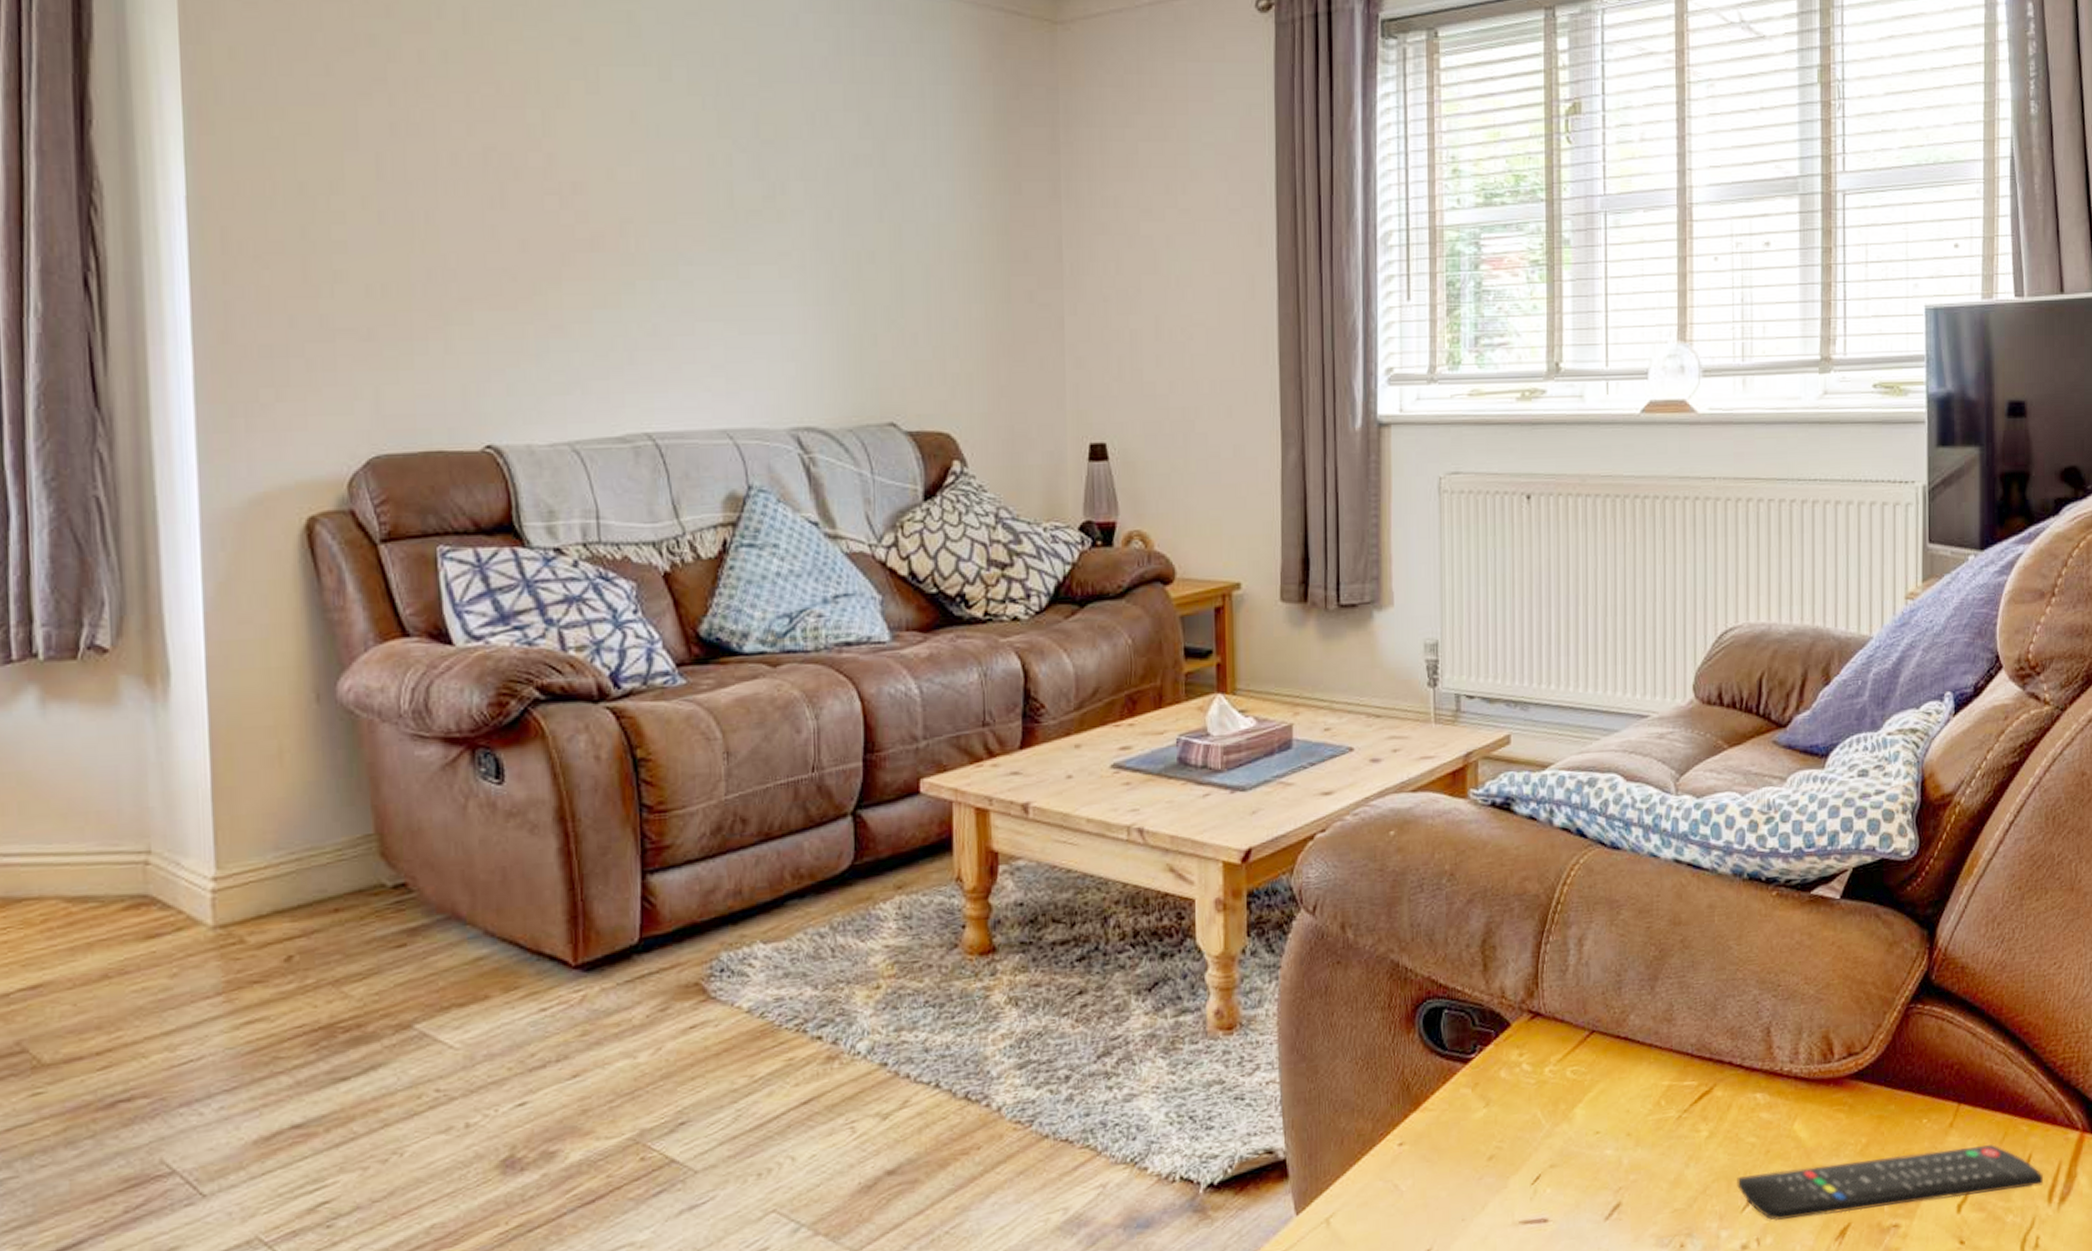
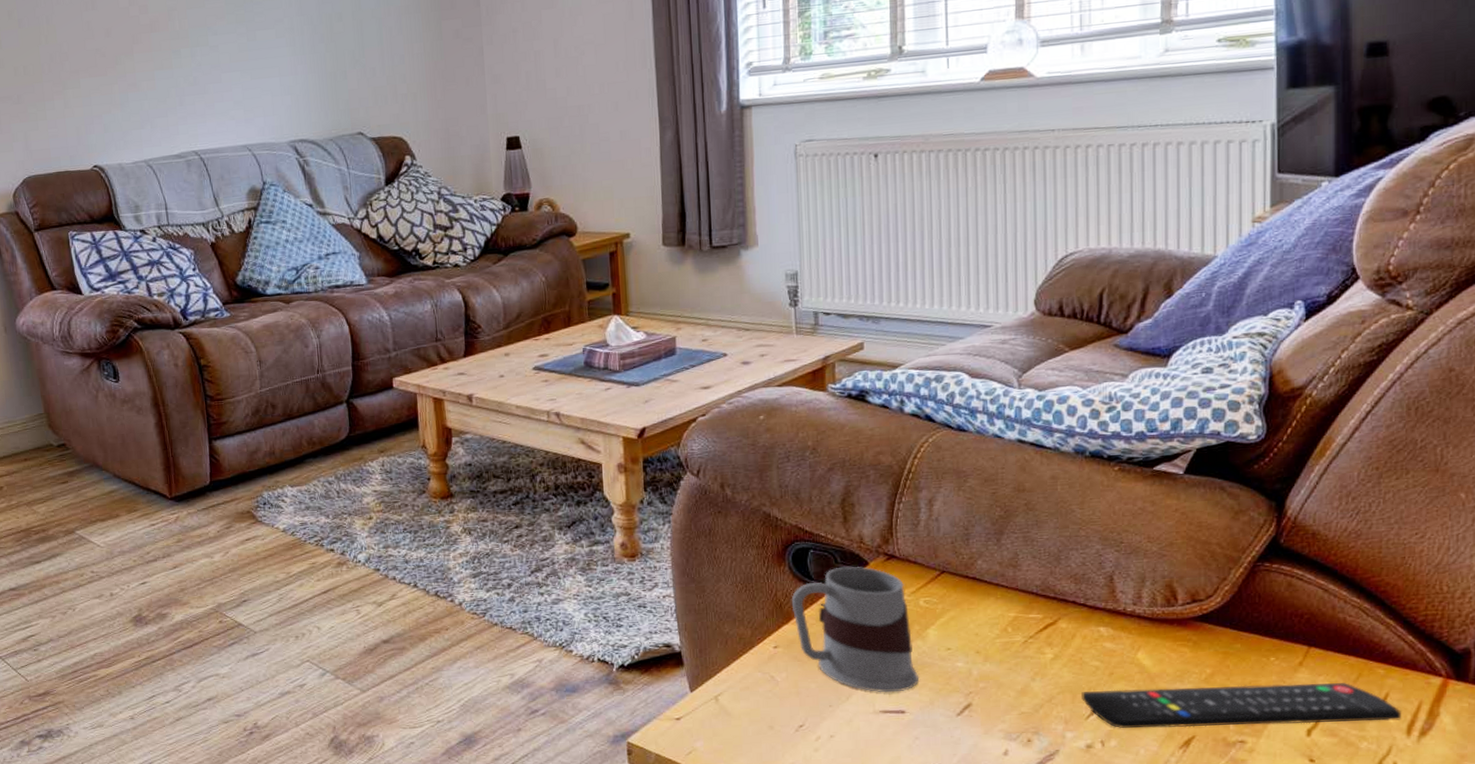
mug: none [1420,1029,1565,1197] -> present [791,566,920,693]

